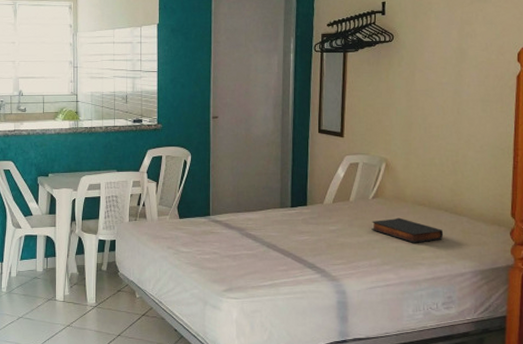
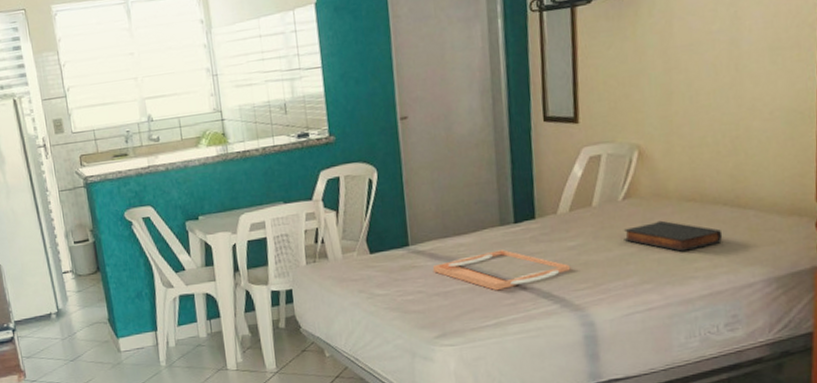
serving tray: none [226,227,331,259] -> present [432,250,571,291]

